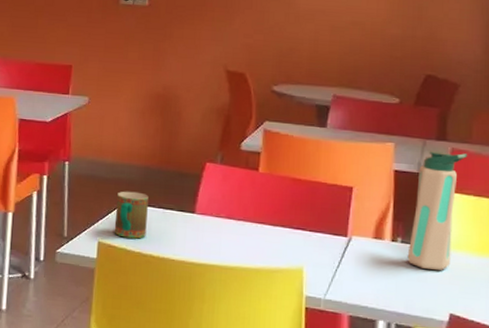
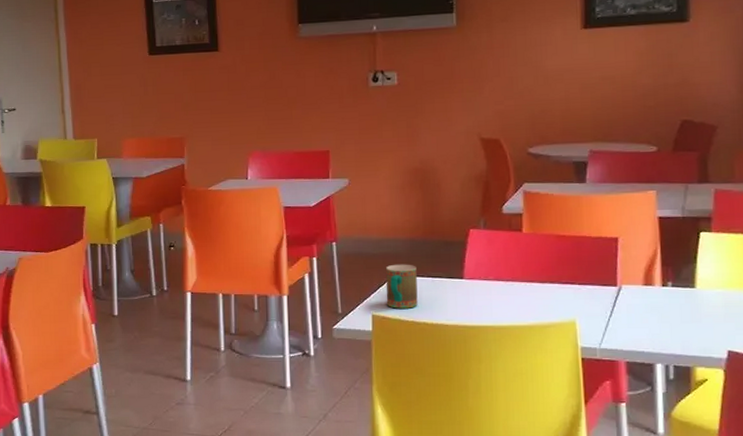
water bottle: present [407,151,468,271] -> none [679,193,732,311]

